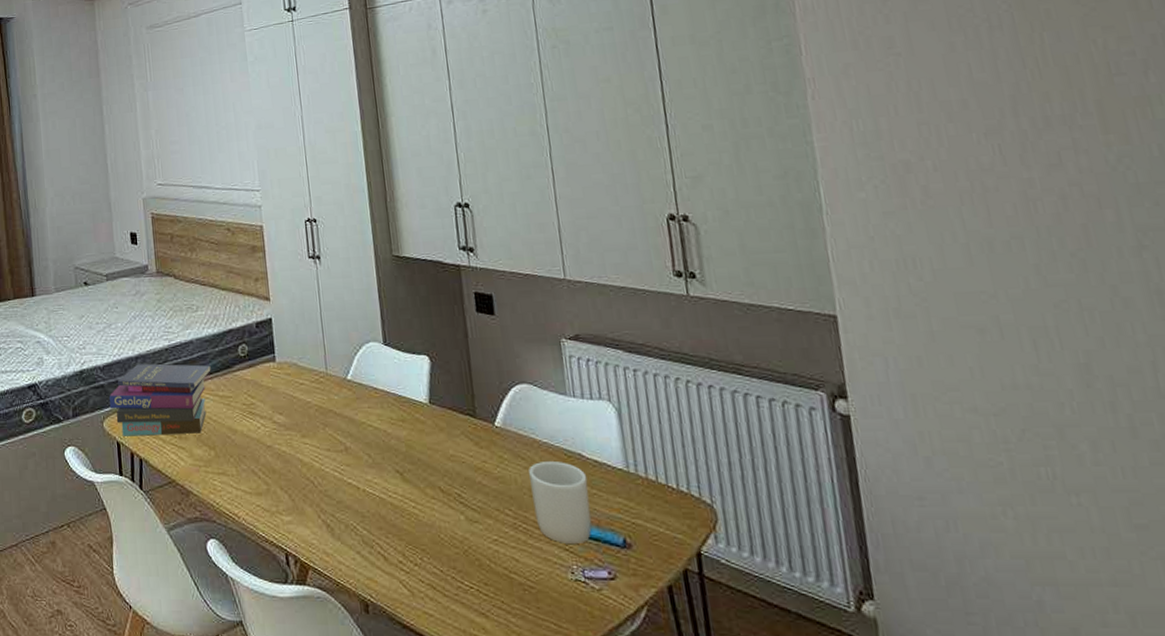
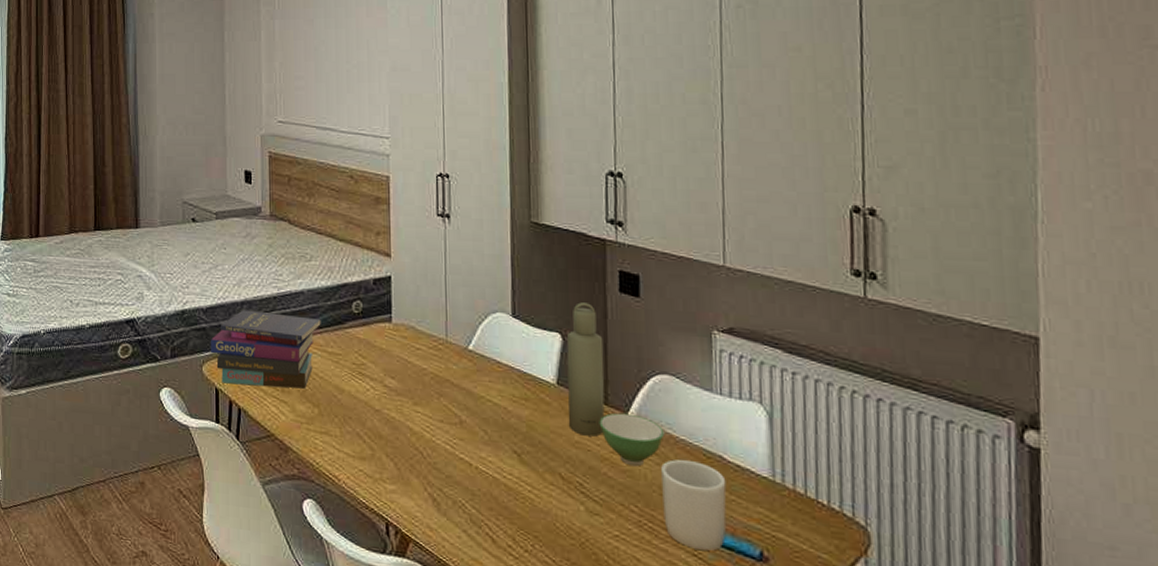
bottle: none [434,325,475,449] -> present [567,302,605,437]
bowl: none [469,423,529,473] -> present [599,412,665,467]

